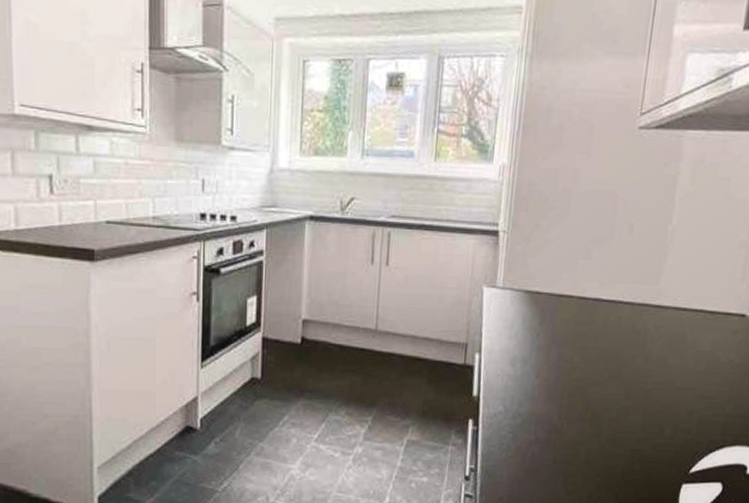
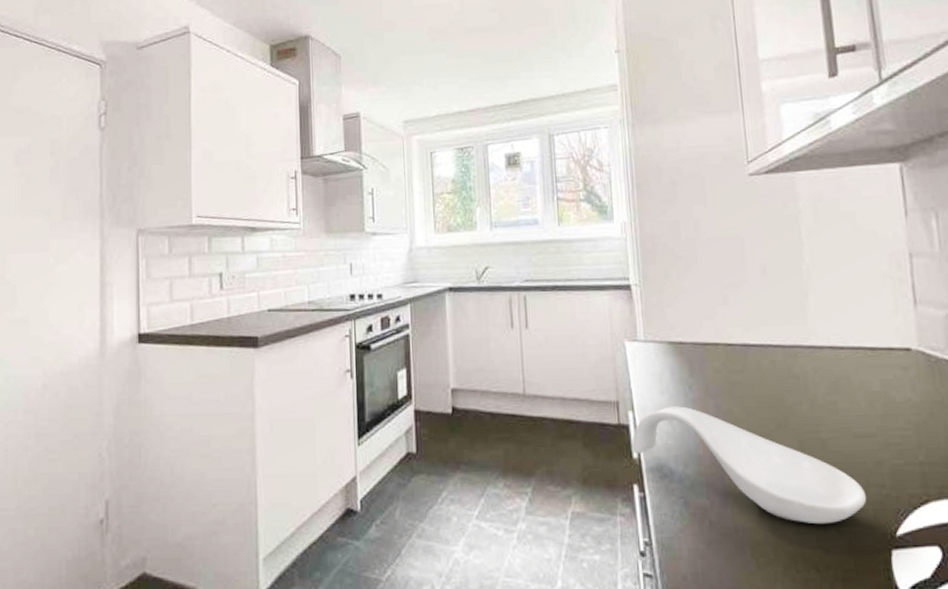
spoon rest: none [472,351,673,461] -> present [631,406,867,525]

